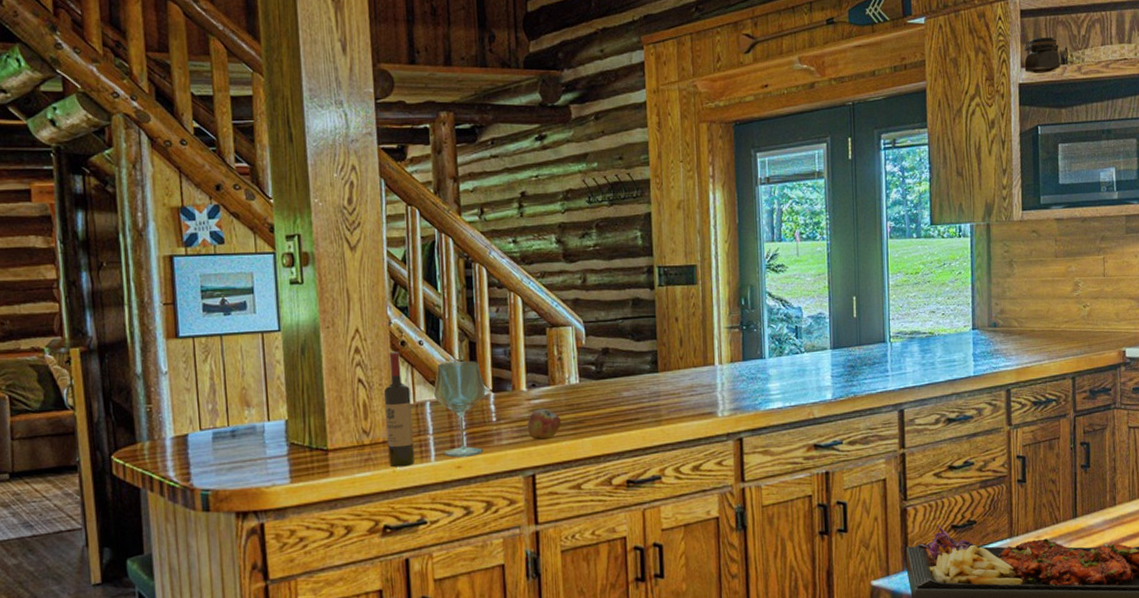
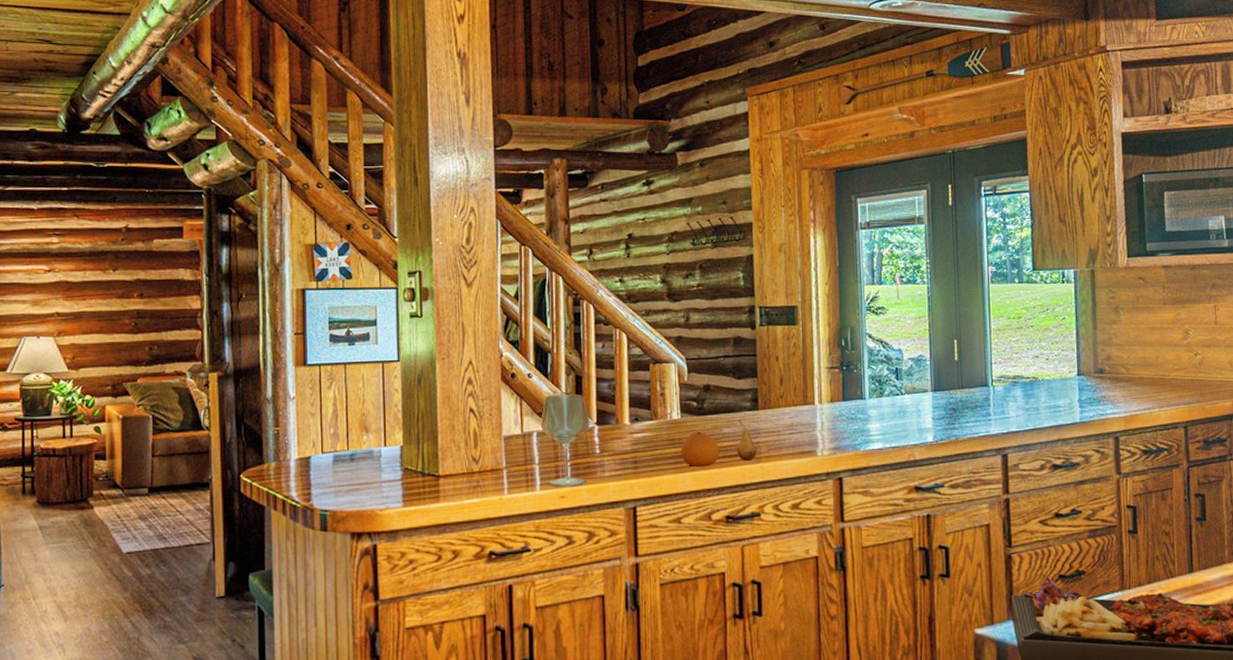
wine bottle: present [383,351,415,468] -> none [493,383,520,495]
fruit: present [527,408,561,441] -> none [629,442,663,474]
fruit: none [580,395,620,433] -> present [681,431,720,468]
fruit: none [637,382,657,425] -> present [737,419,757,462]
jar: present [1024,36,1061,74] -> none [1126,87,1165,123]

